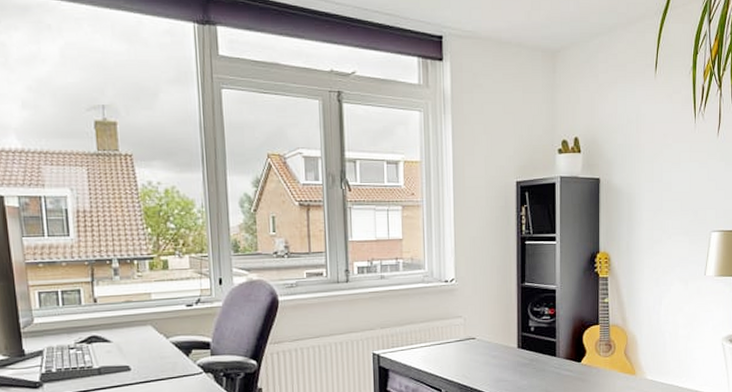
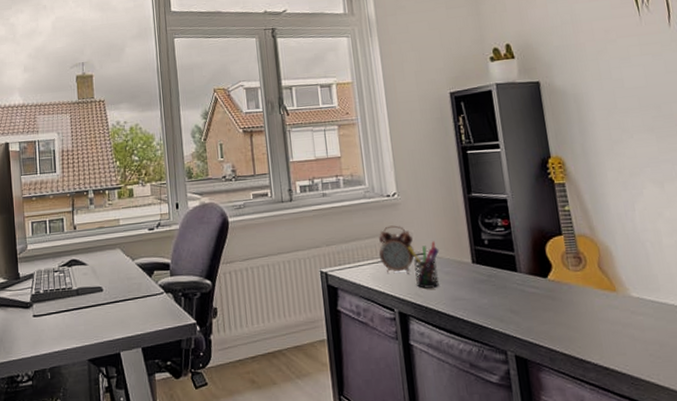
alarm clock: none [433,310,466,357] -> present [379,225,415,274]
pen holder: none [461,327,489,371] -> present [408,241,440,289]

